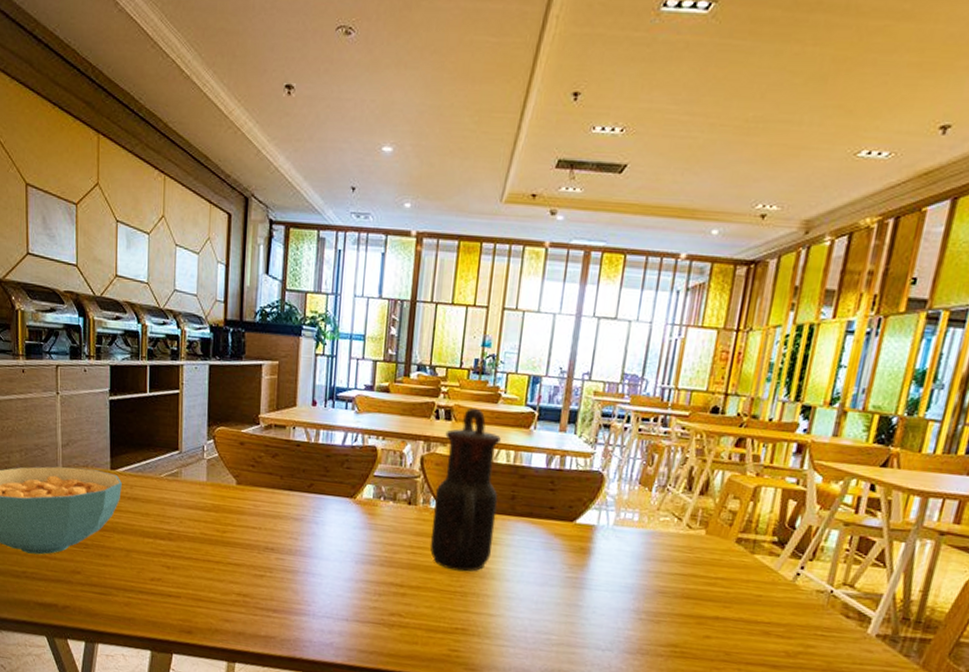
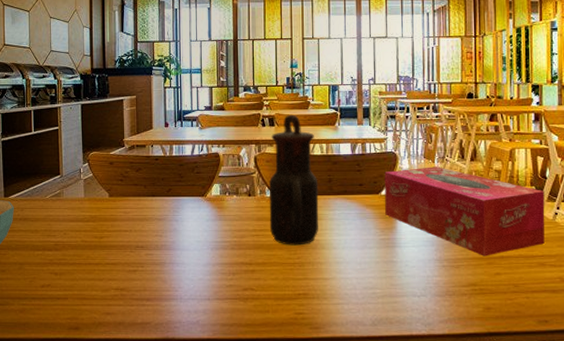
tissue box: none [577,495,789,615] -> present [384,166,545,256]

